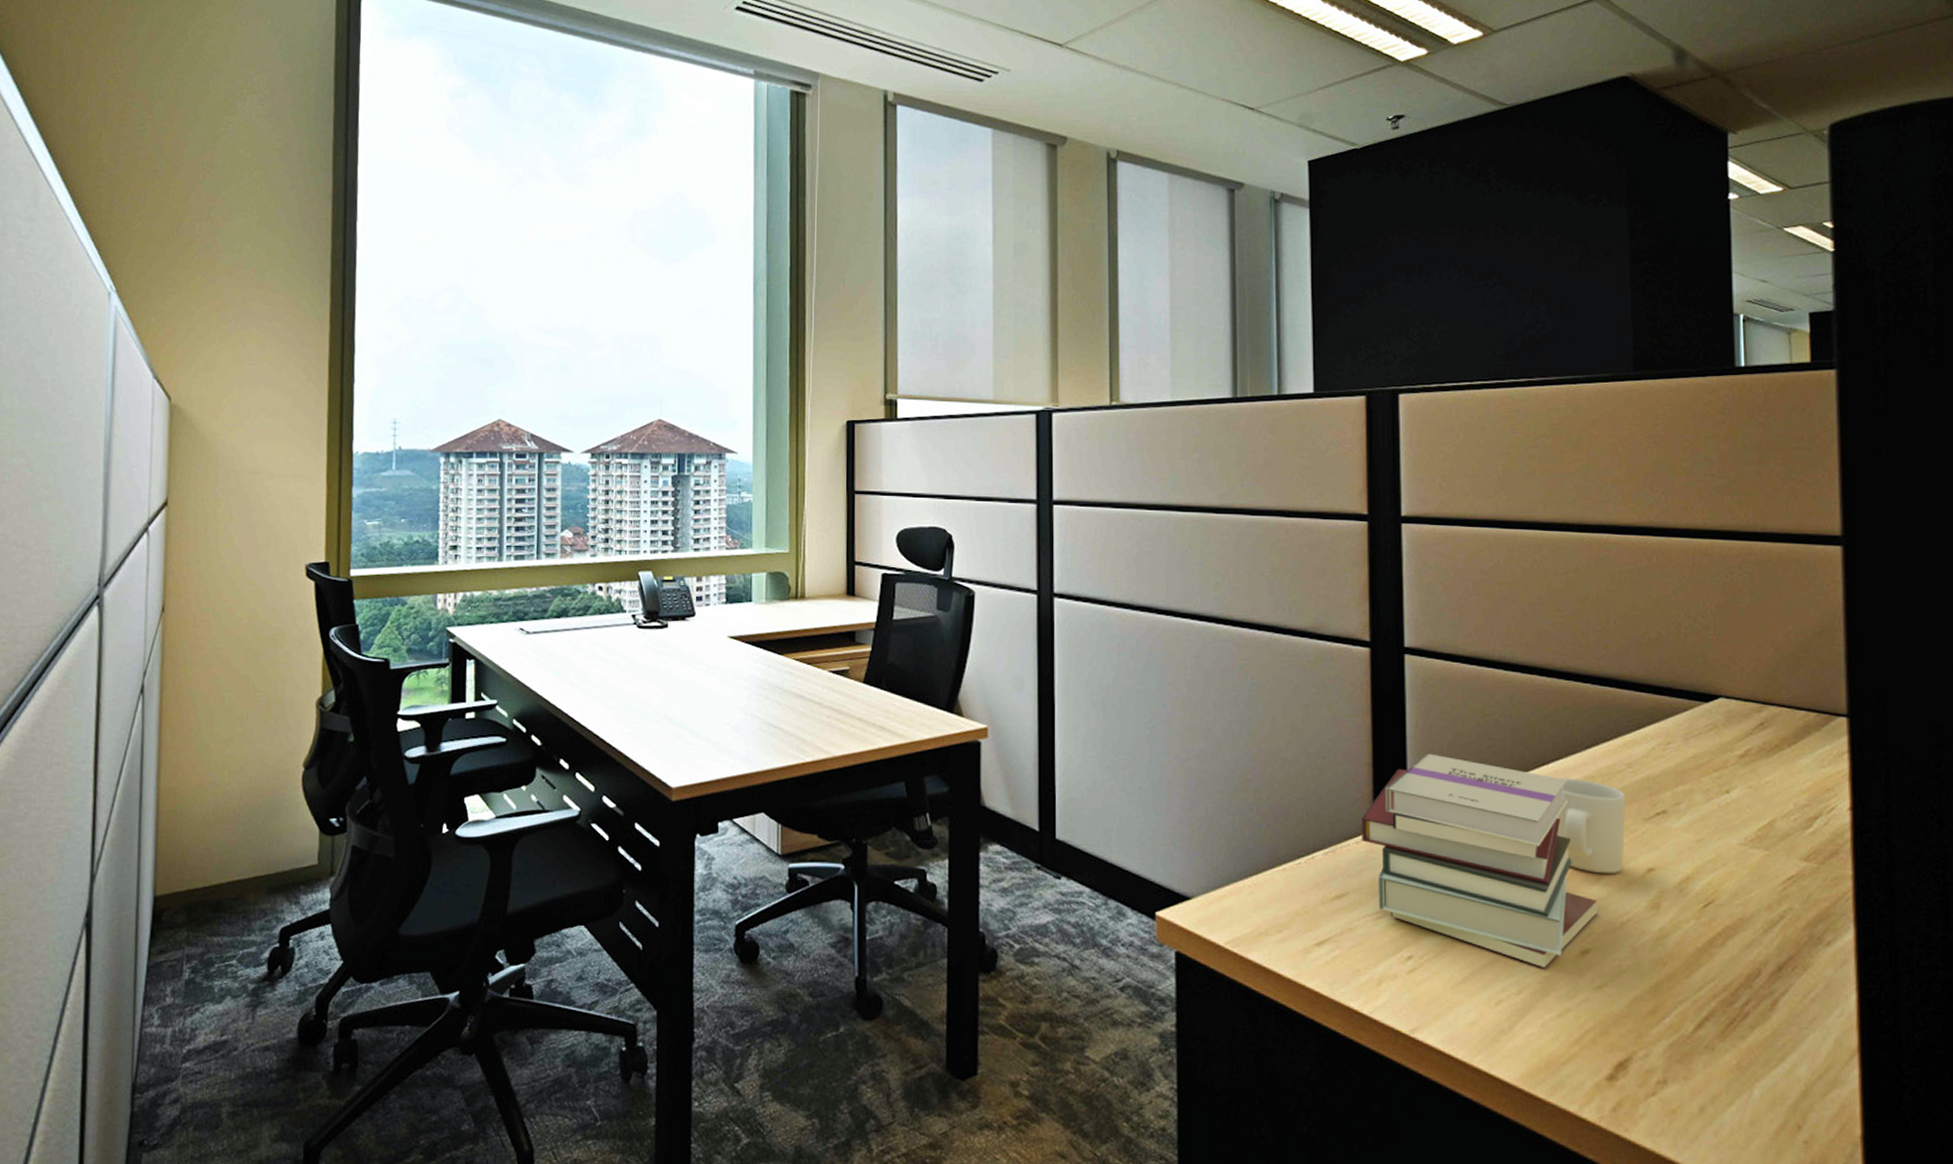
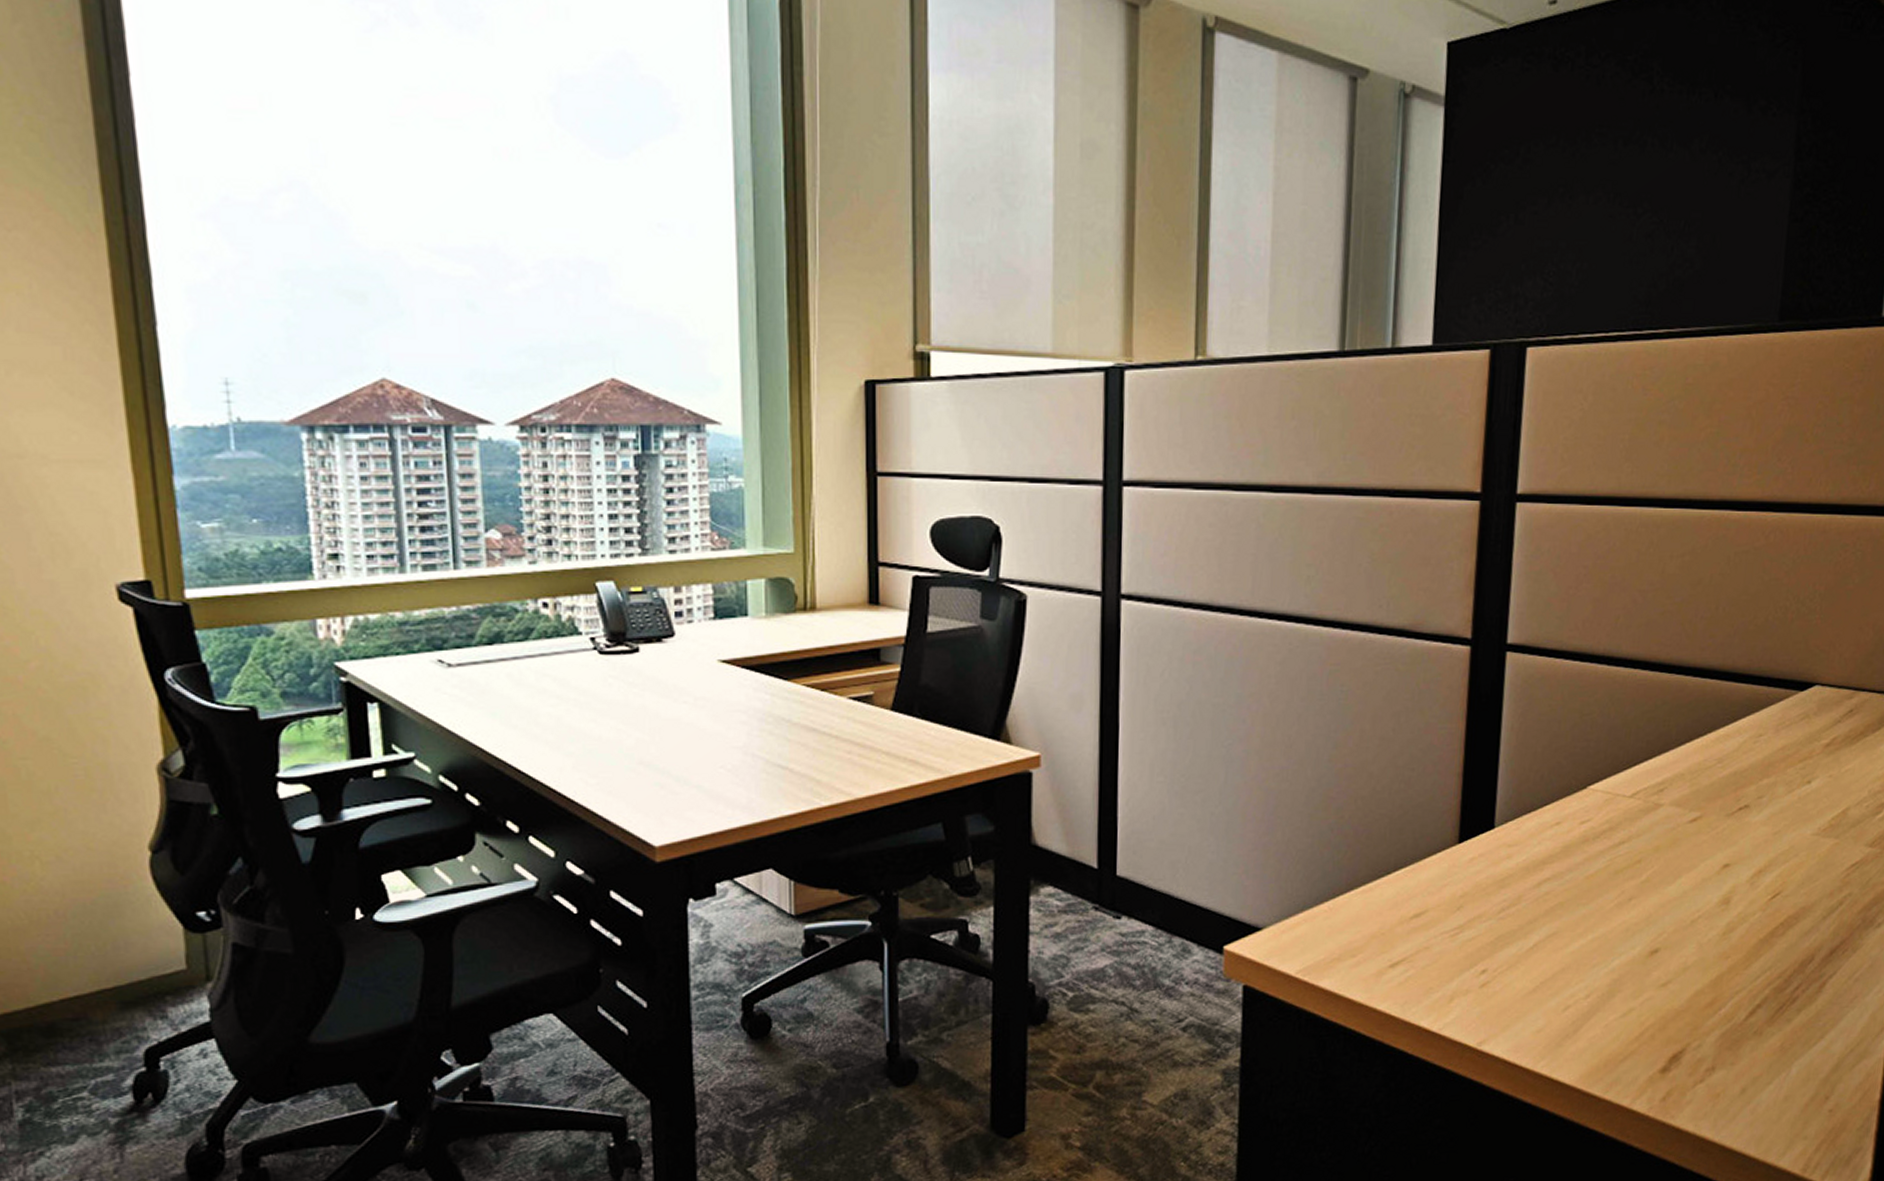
books: present [1362,753,1598,969] -> none [1445,759,1672,971]
mug: present [1557,777,1626,874] -> none [1641,777,1712,873]

